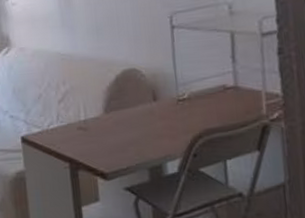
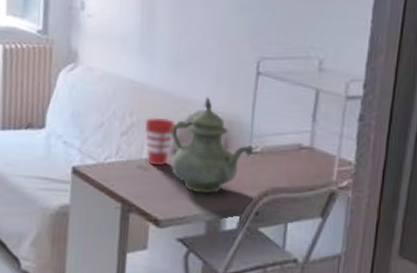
cup: none [77,81,106,126] -> present [144,117,177,167]
teapot: none [102,56,182,144] -> present [170,97,255,194]

